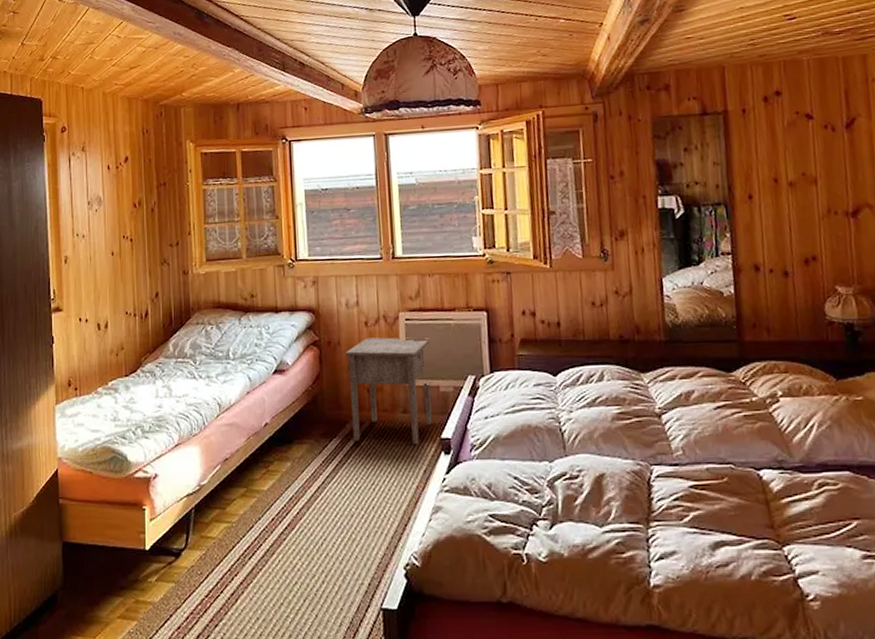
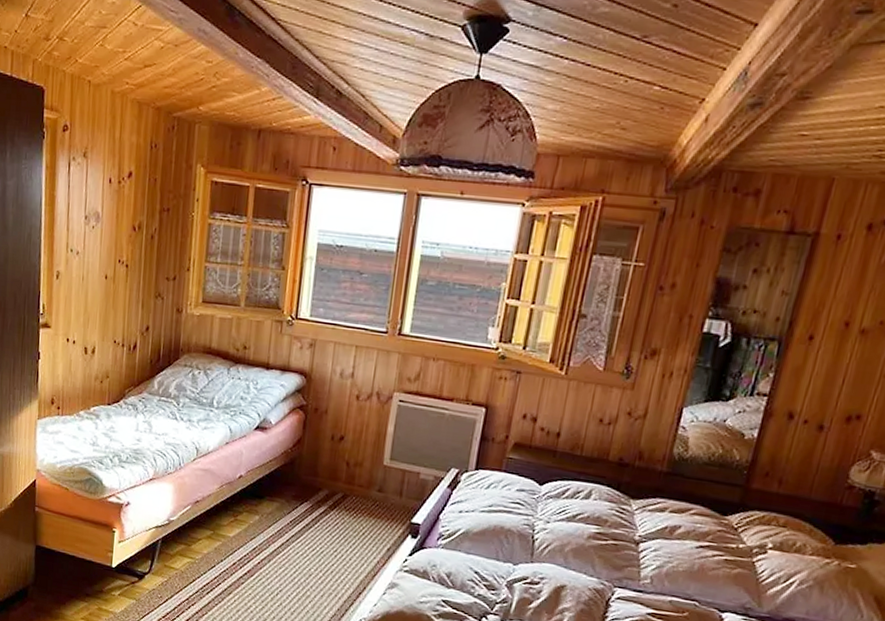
nightstand: present [344,337,432,444] -> none [324,412,421,523]

